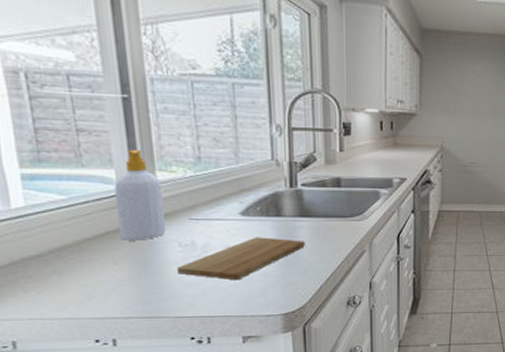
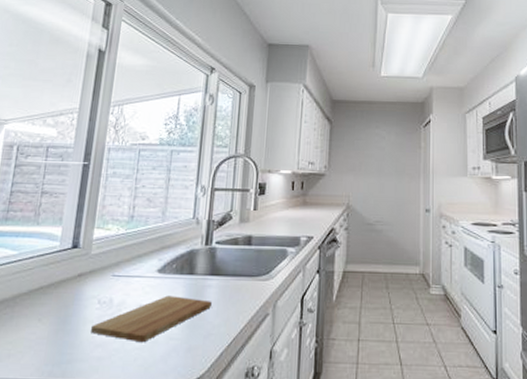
soap bottle: present [114,149,166,241] -> none [50,209,96,297]

